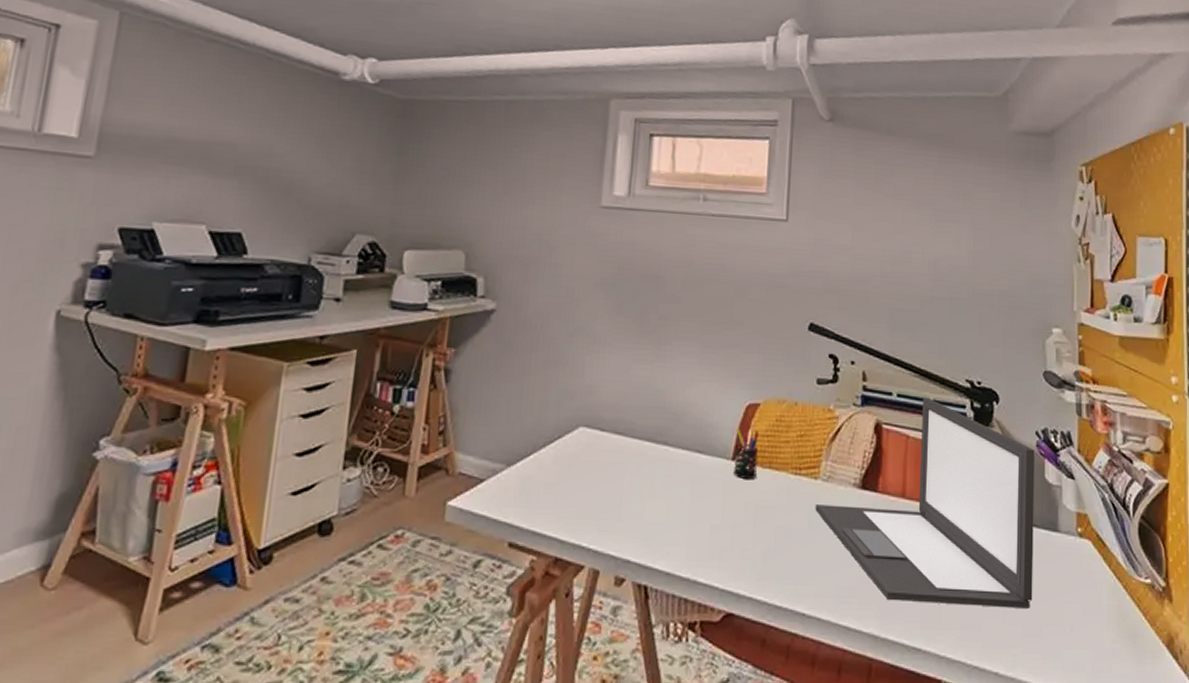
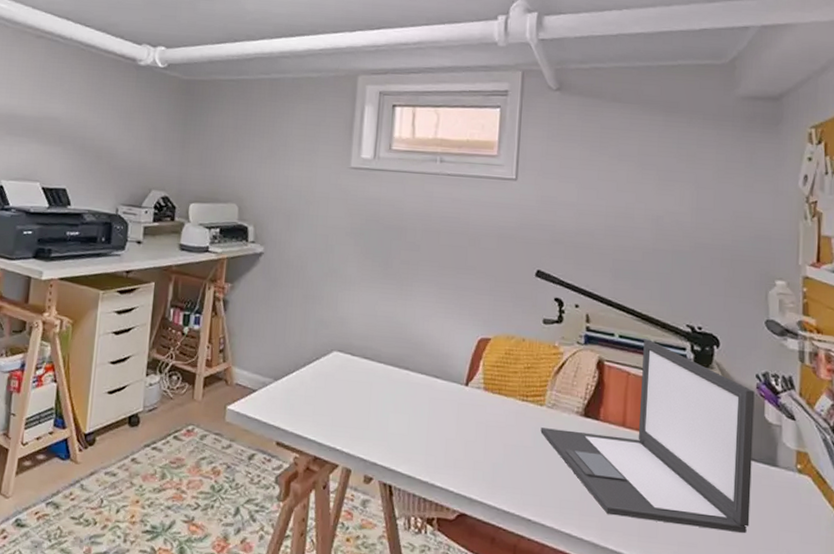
pen holder: present [733,428,760,479] -> none [467,358,491,403]

